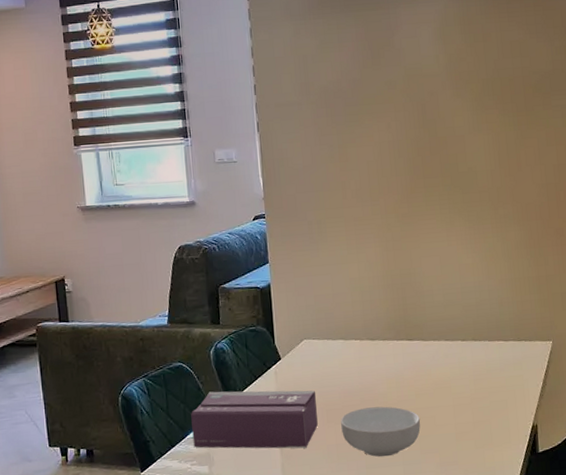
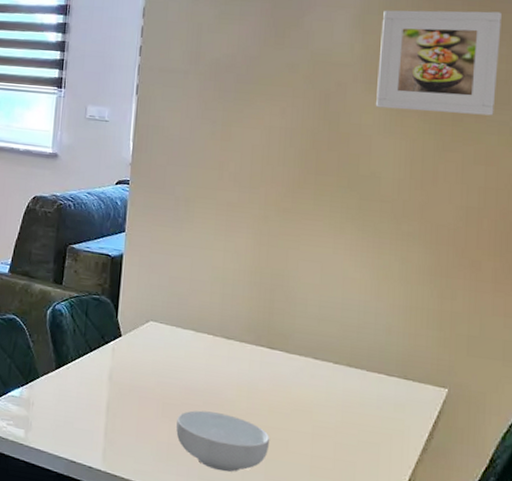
tissue box: present [191,390,318,449] -> none [13,352,155,438]
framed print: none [458,9,557,110] -> present [376,10,502,116]

